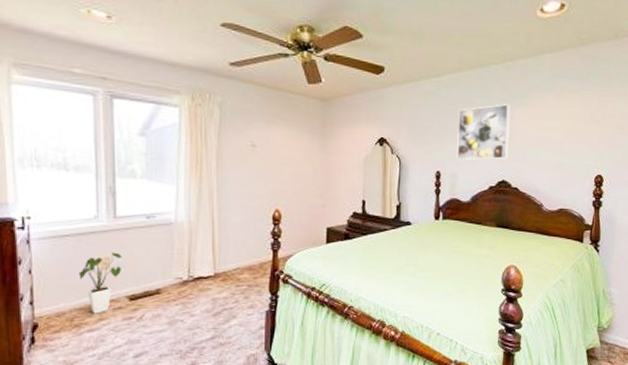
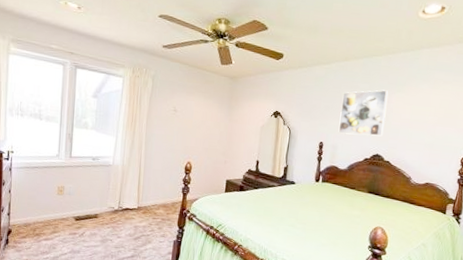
house plant: present [78,252,122,314] -> none [42,183,73,228]

